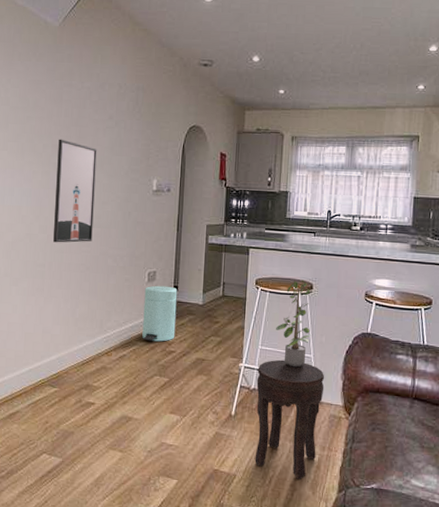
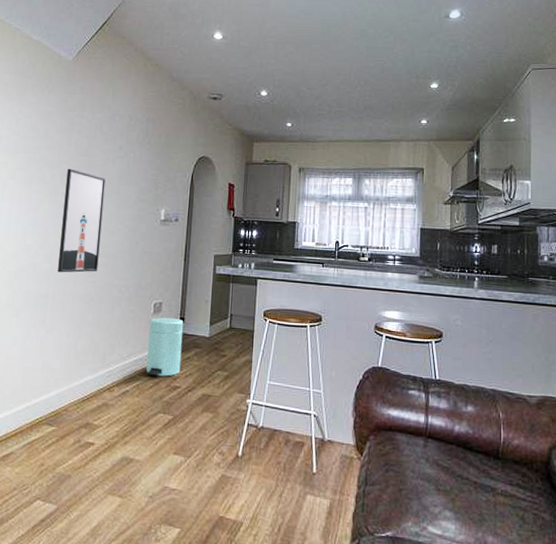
side table: present [255,359,325,479] -> none [263,395,336,527]
potted plant: present [276,279,311,368] -> none [285,311,320,404]

